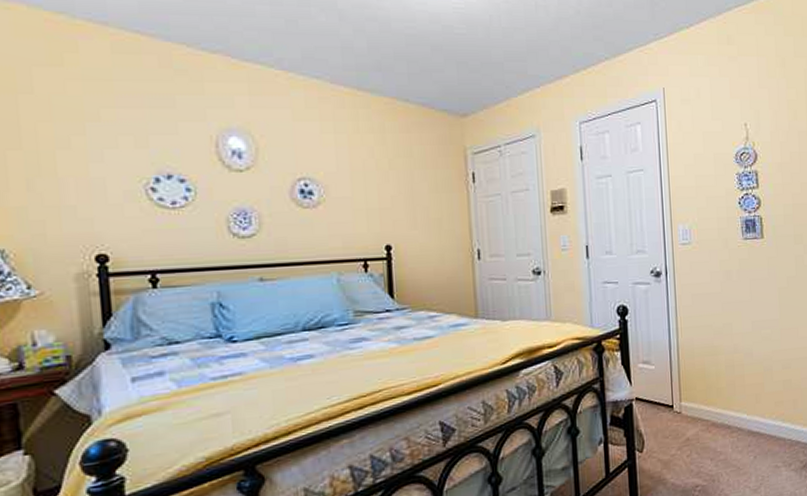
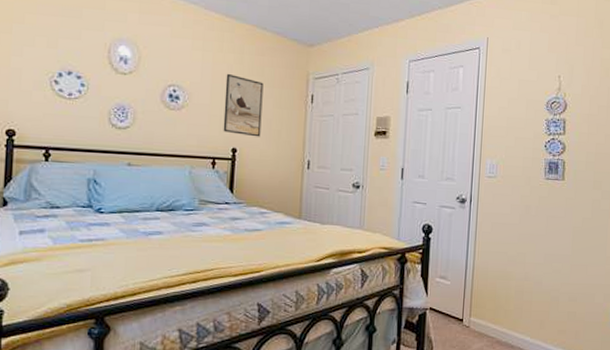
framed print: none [367,158,418,229] -> present [223,74,264,137]

